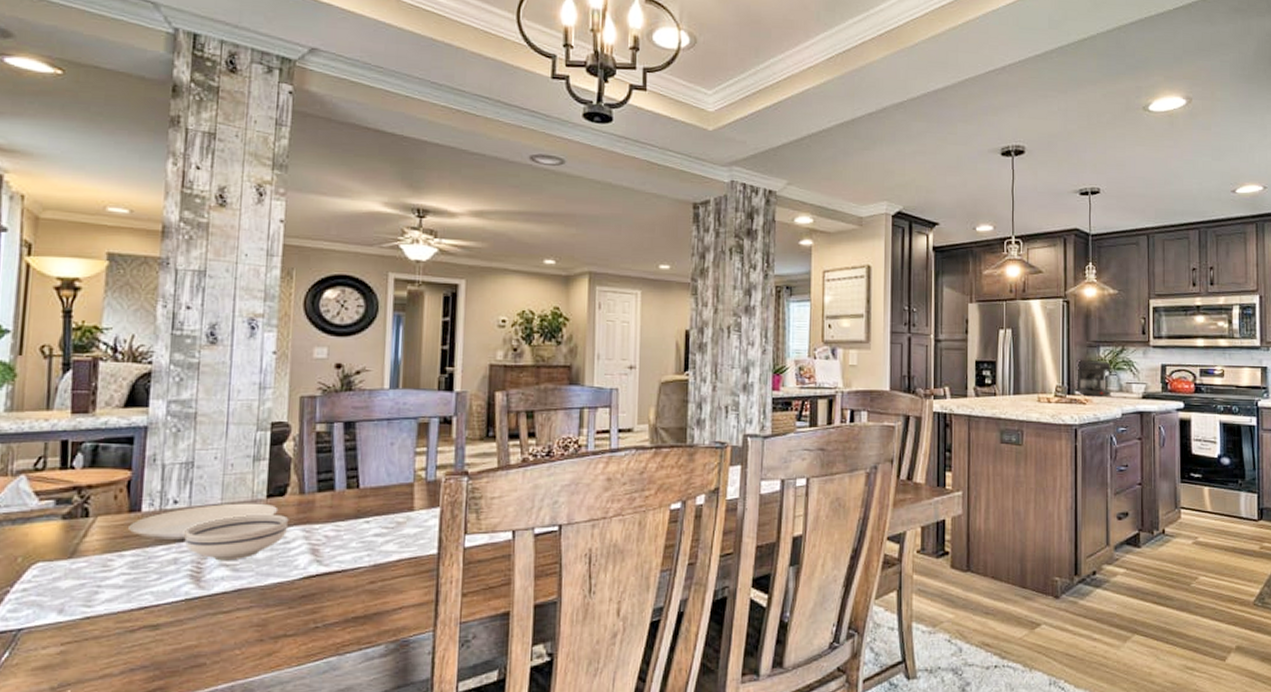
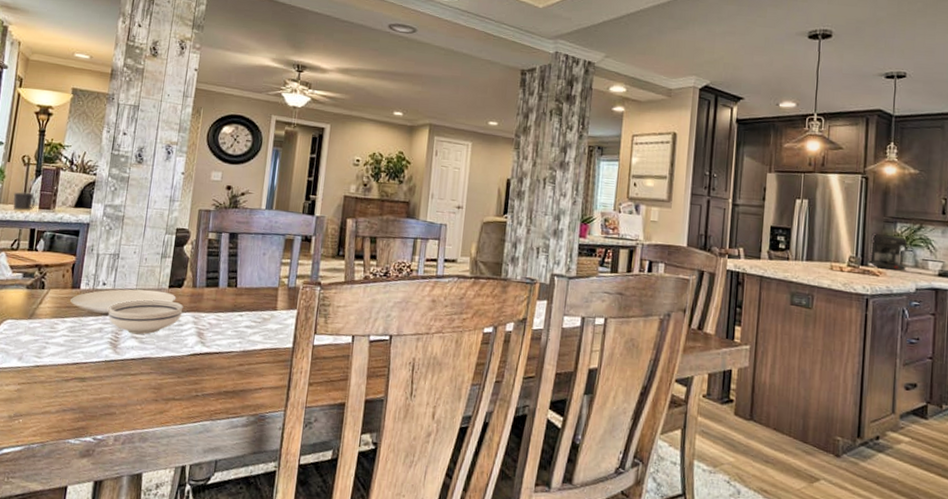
mug: none [30,393,66,419] -> present [12,192,36,212]

